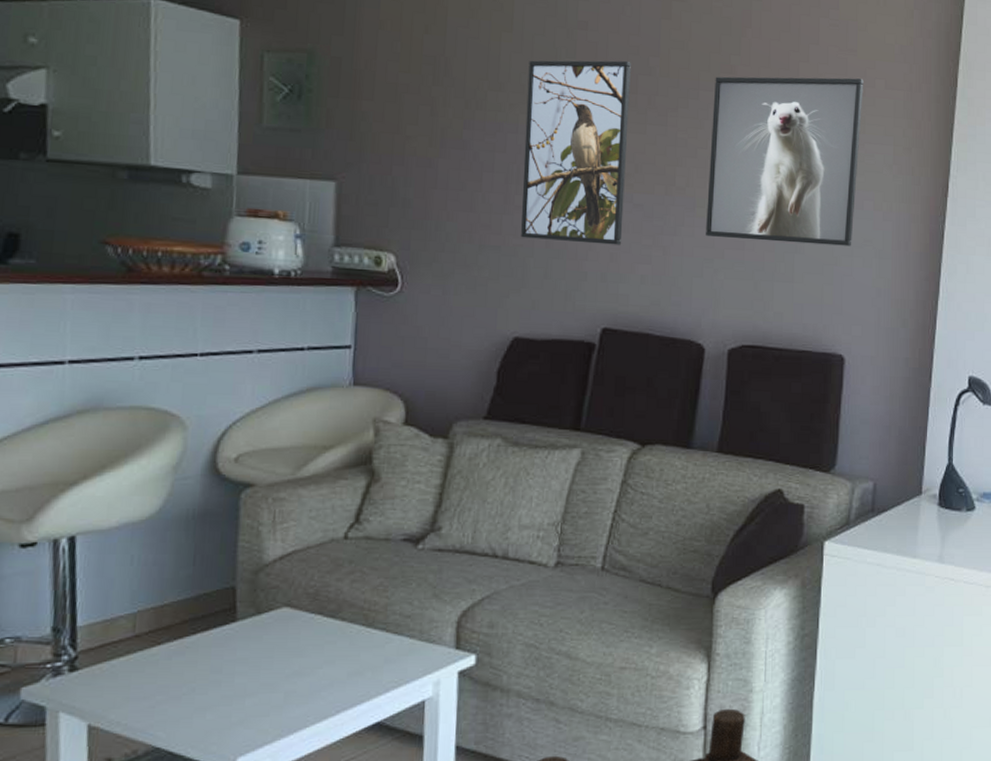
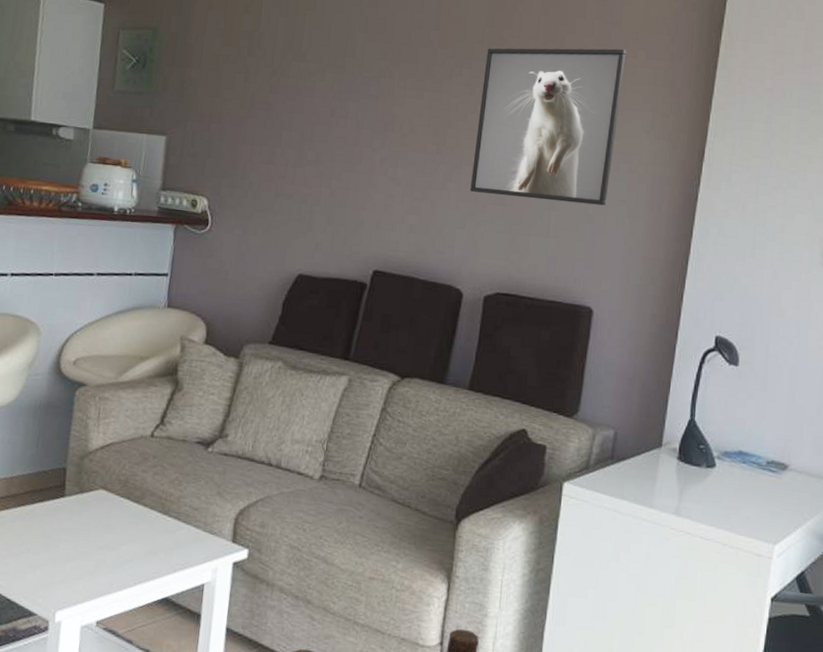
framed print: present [521,60,631,245] -> none [310,34,414,197]

